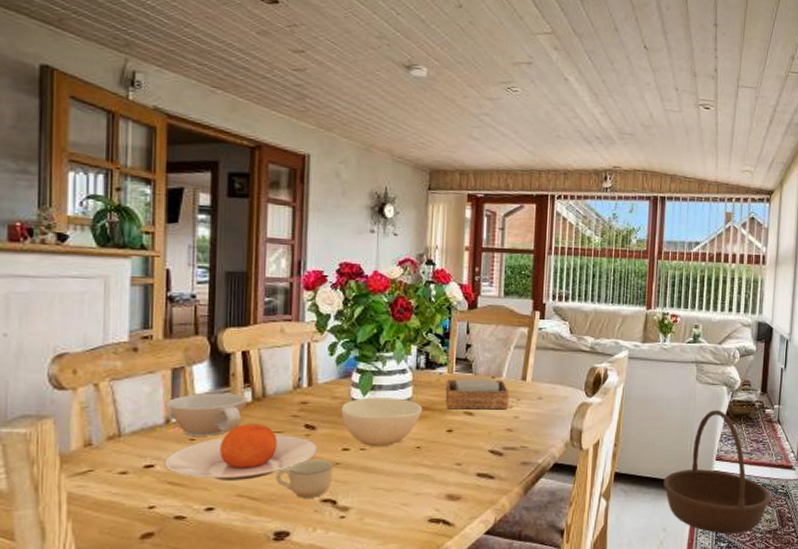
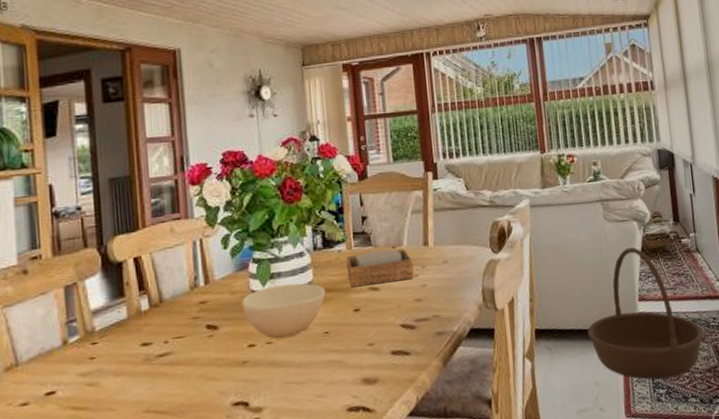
plate: present [164,424,318,481] -> none [65,331,223,400]
cup: present [166,392,248,436] -> none [61,302,145,355]
cup: present [276,459,333,498] -> none [182,359,241,405]

